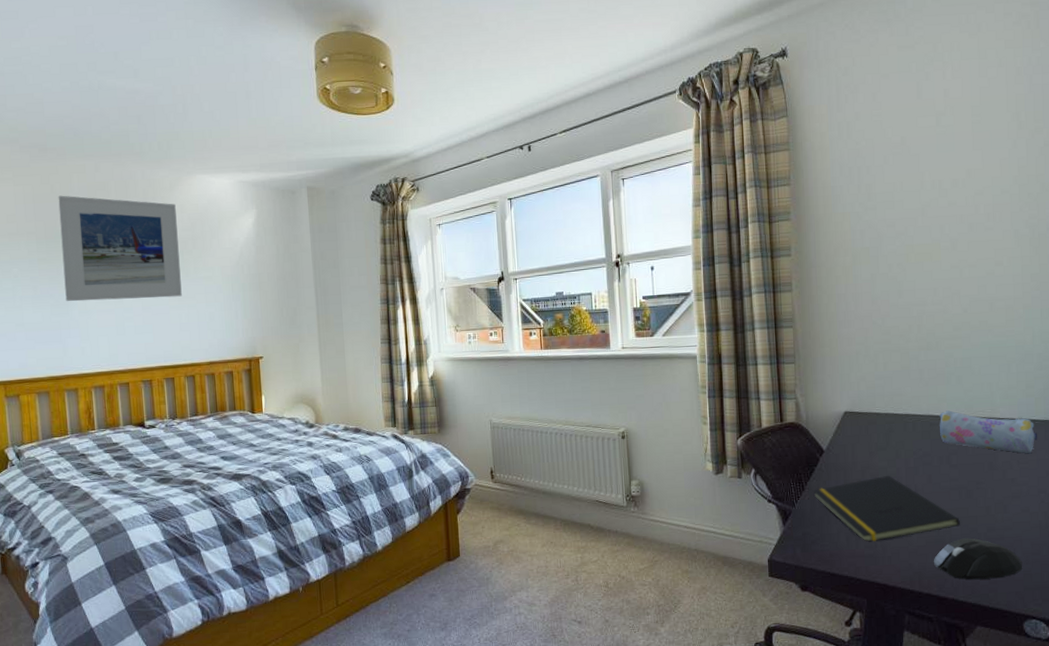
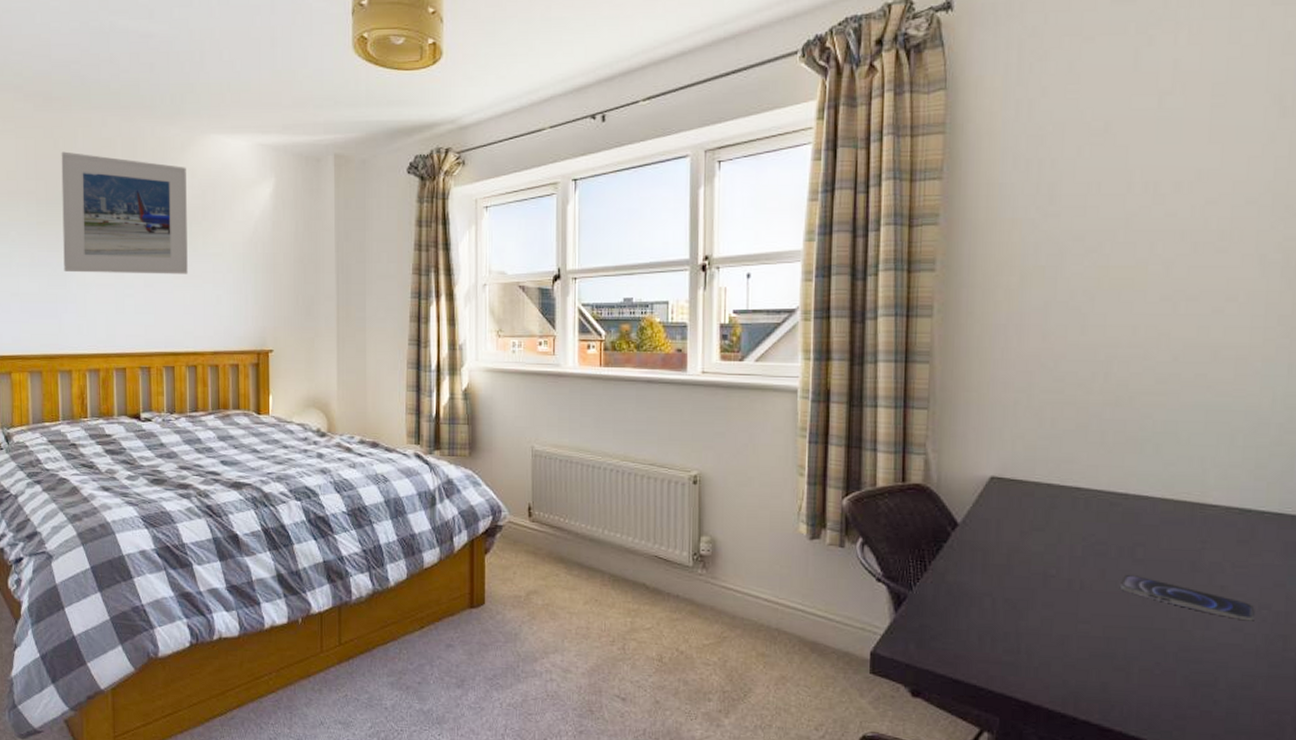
notepad: present [812,476,960,542] -> none [937,564,1141,646]
mouse: present [933,538,1023,580] -> none [1097,656,1227,714]
pencil case: present [939,410,1037,454] -> none [1123,488,1265,556]
smartphone: none [943,477,1036,503] -> present [1121,574,1255,621]

